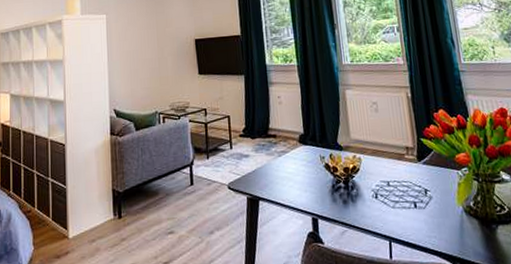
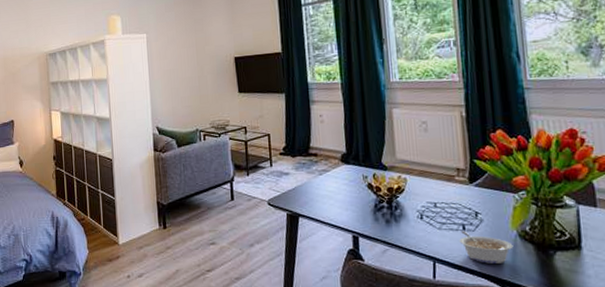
legume: none [412,208,461,241] -> present [459,231,514,264]

